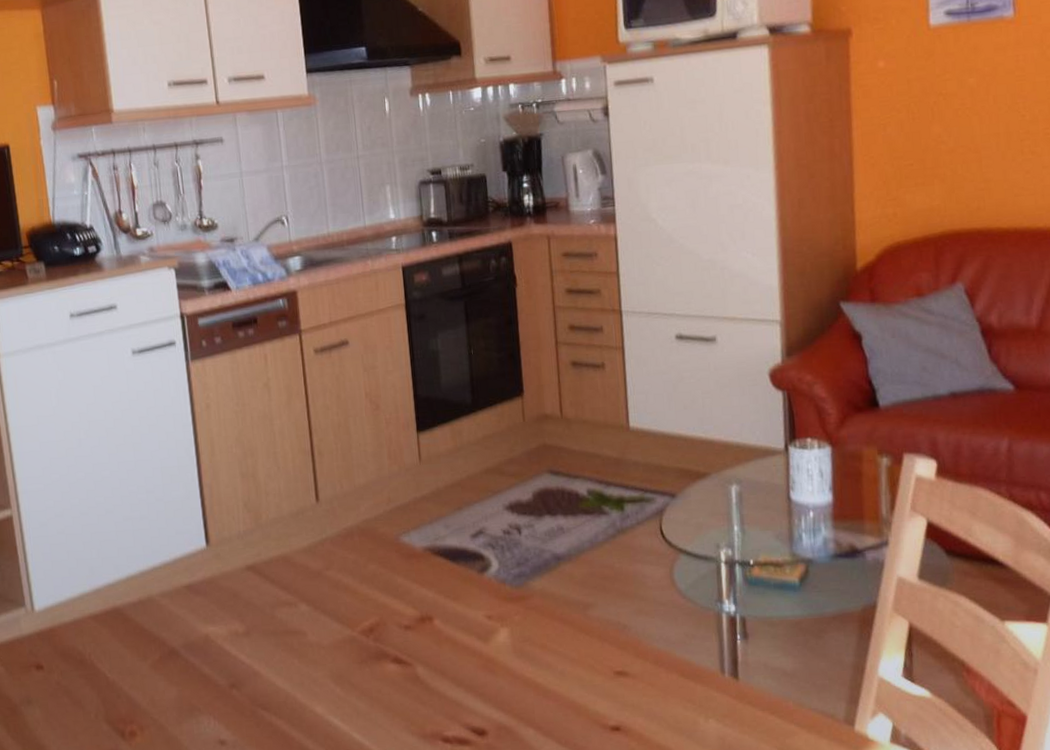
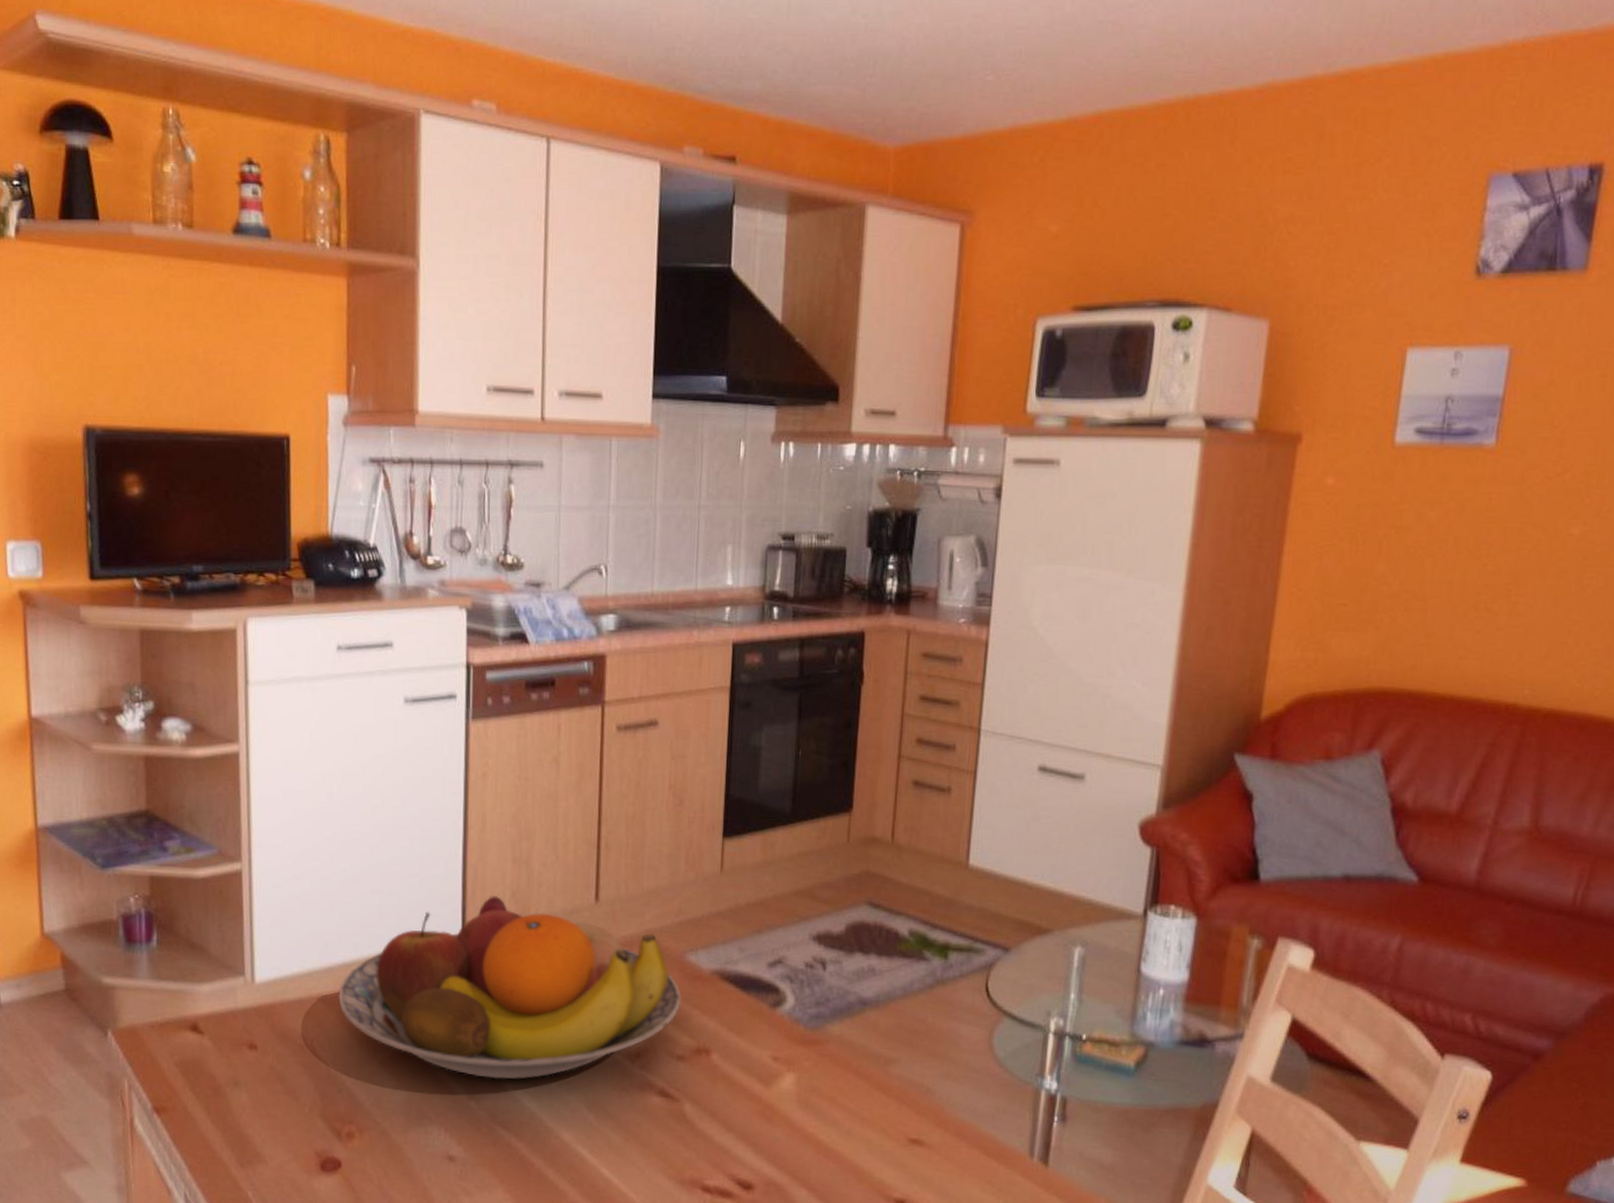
fruit bowl: none [107,508,402,668] -> present [338,896,682,1080]

